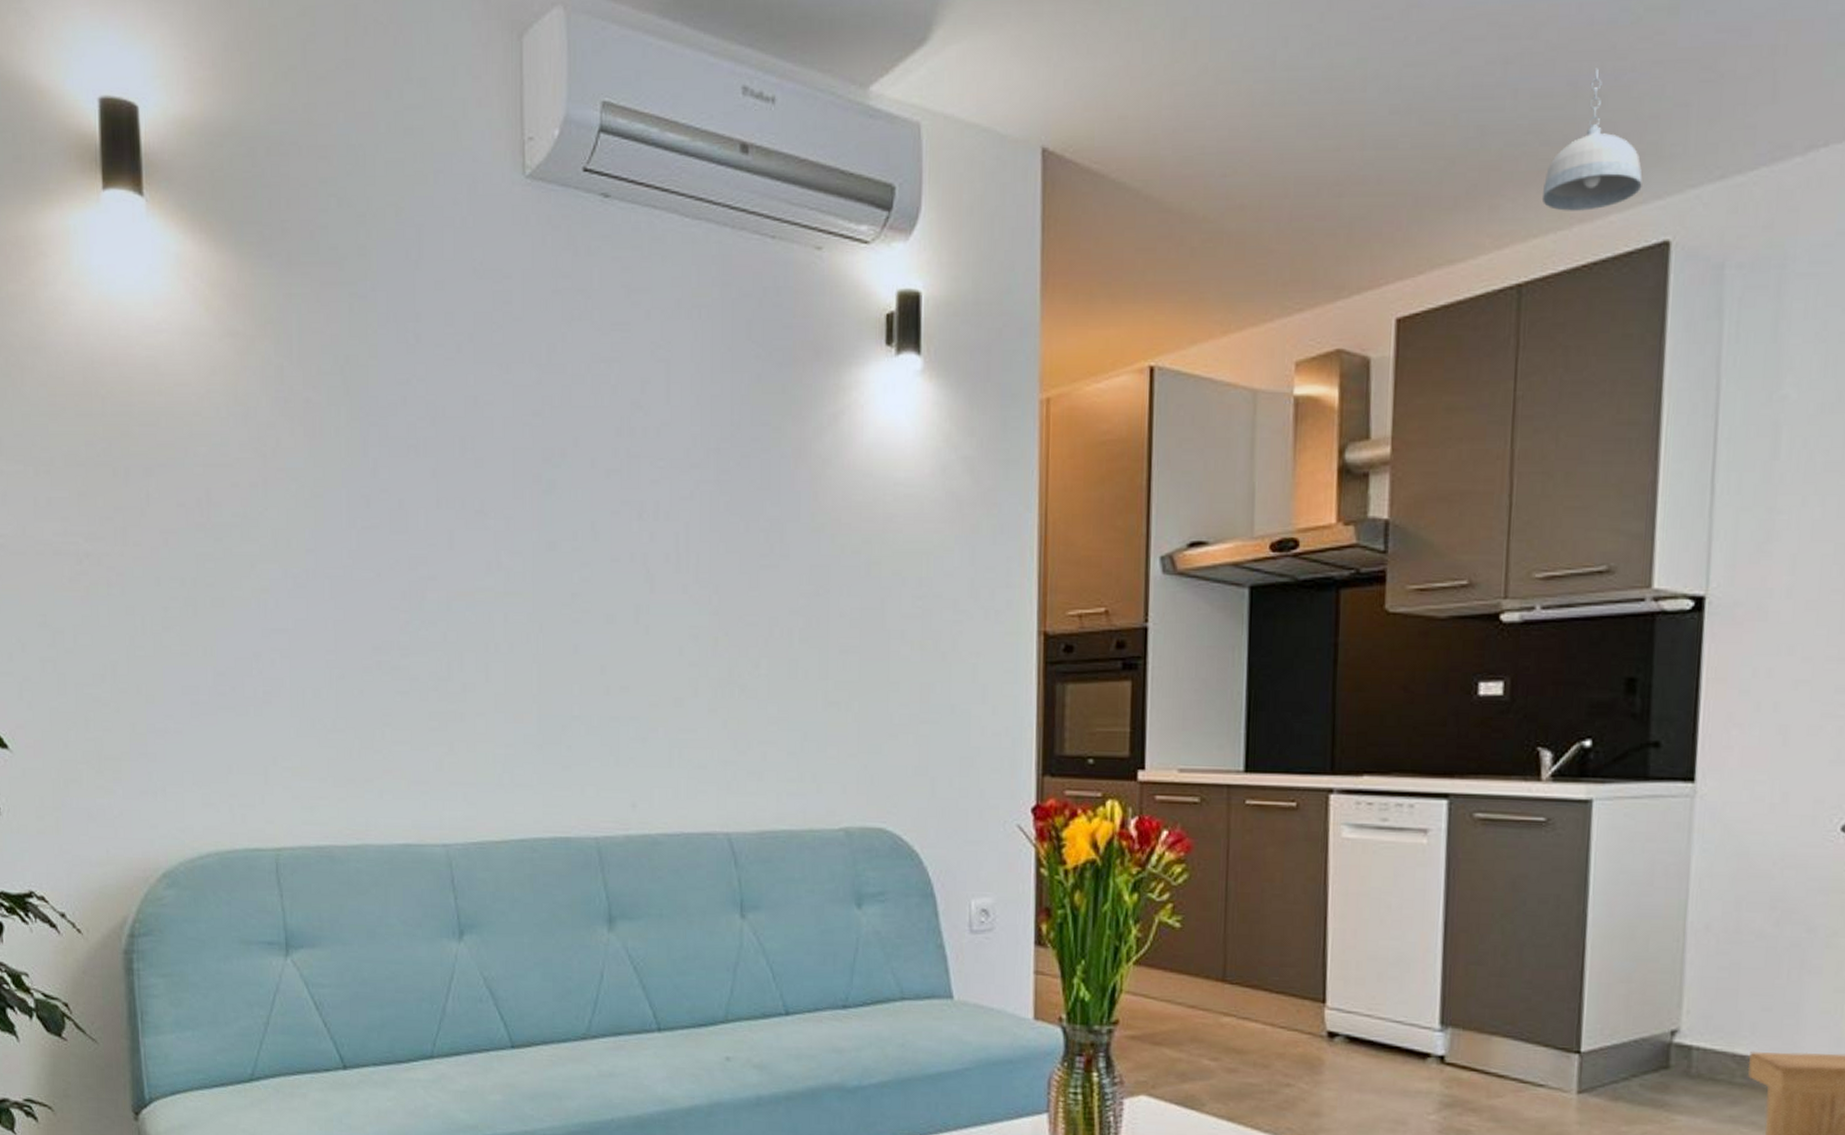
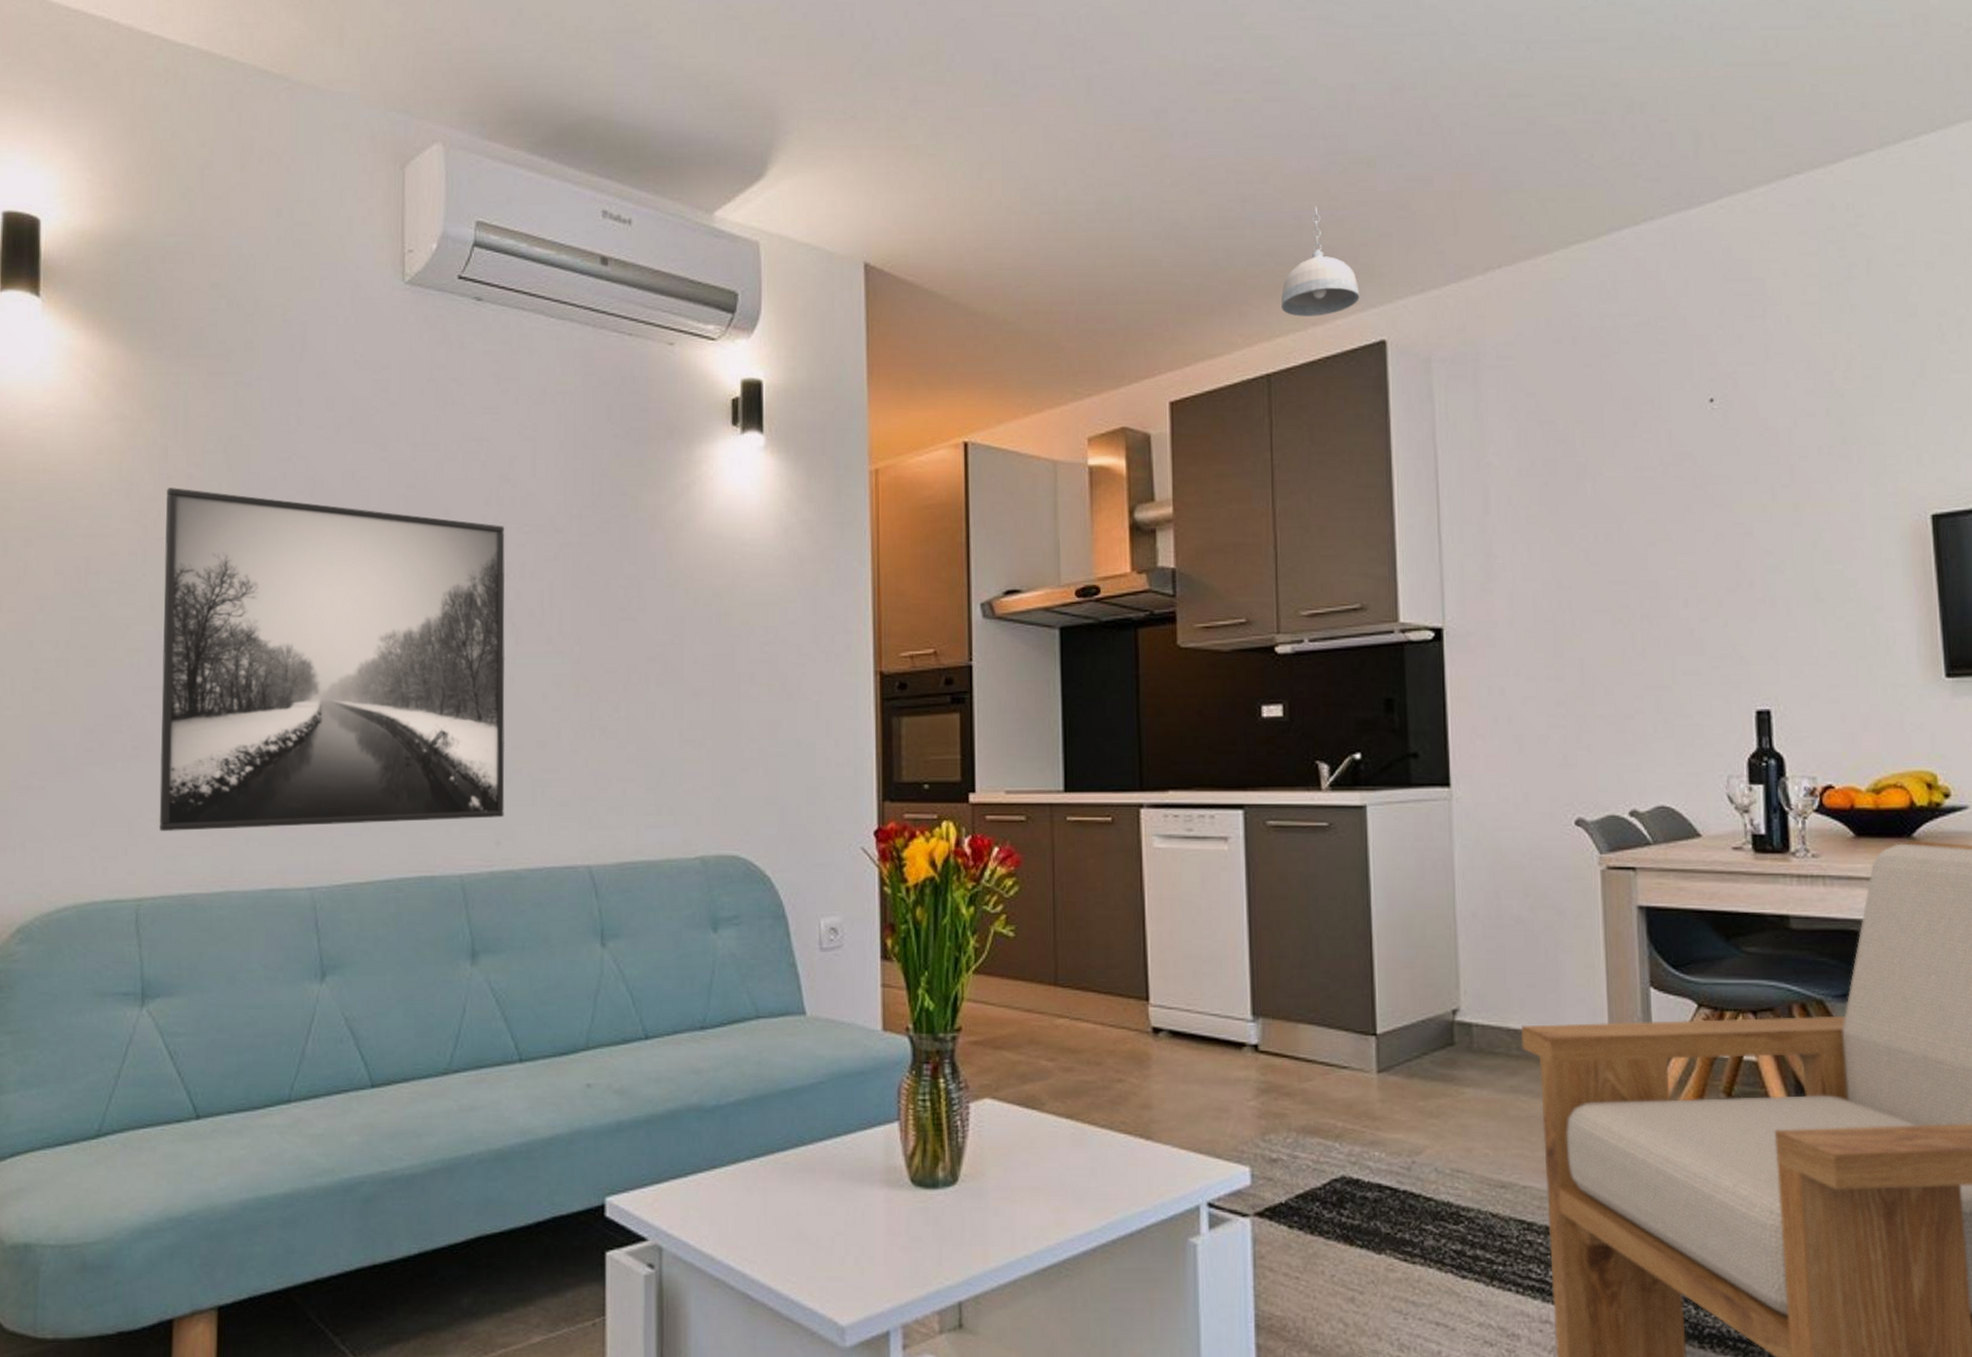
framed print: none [284,413,640,782] -> present [159,488,506,832]

